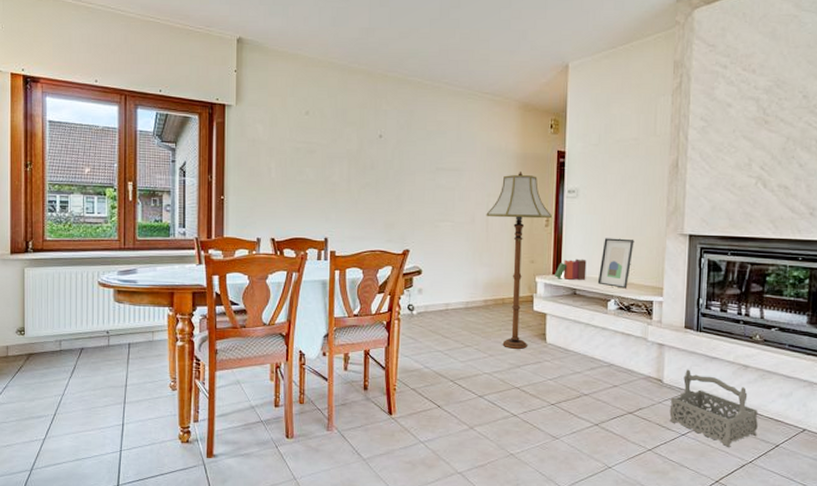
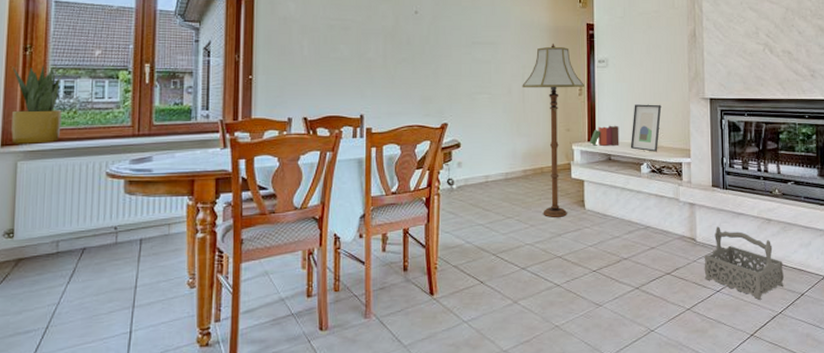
planter: none [16,180,62,253] -> present [11,65,68,144]

